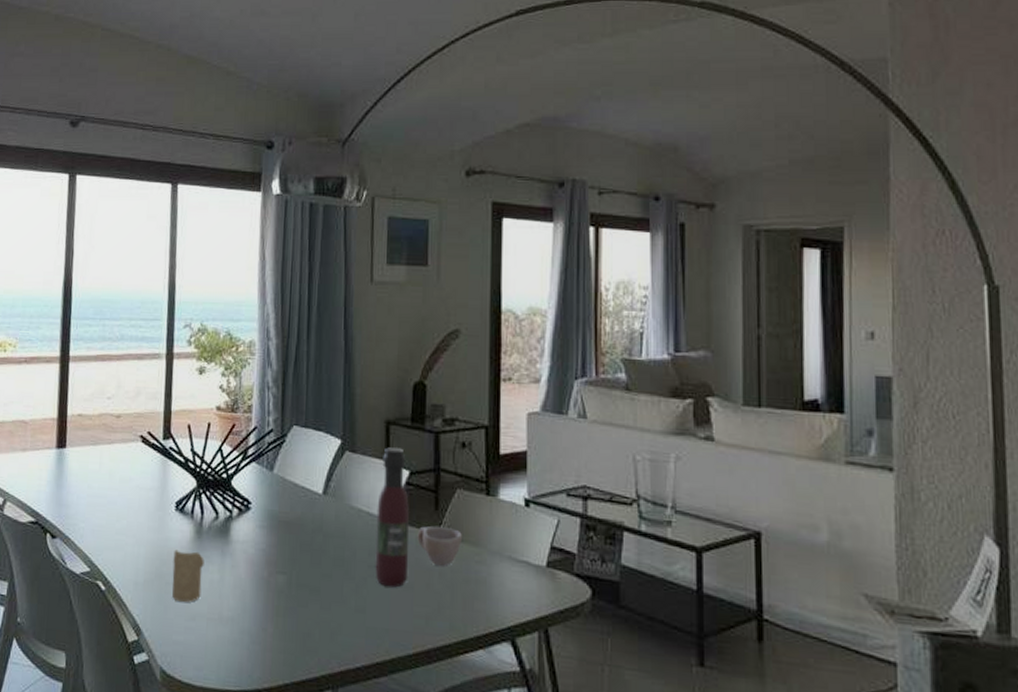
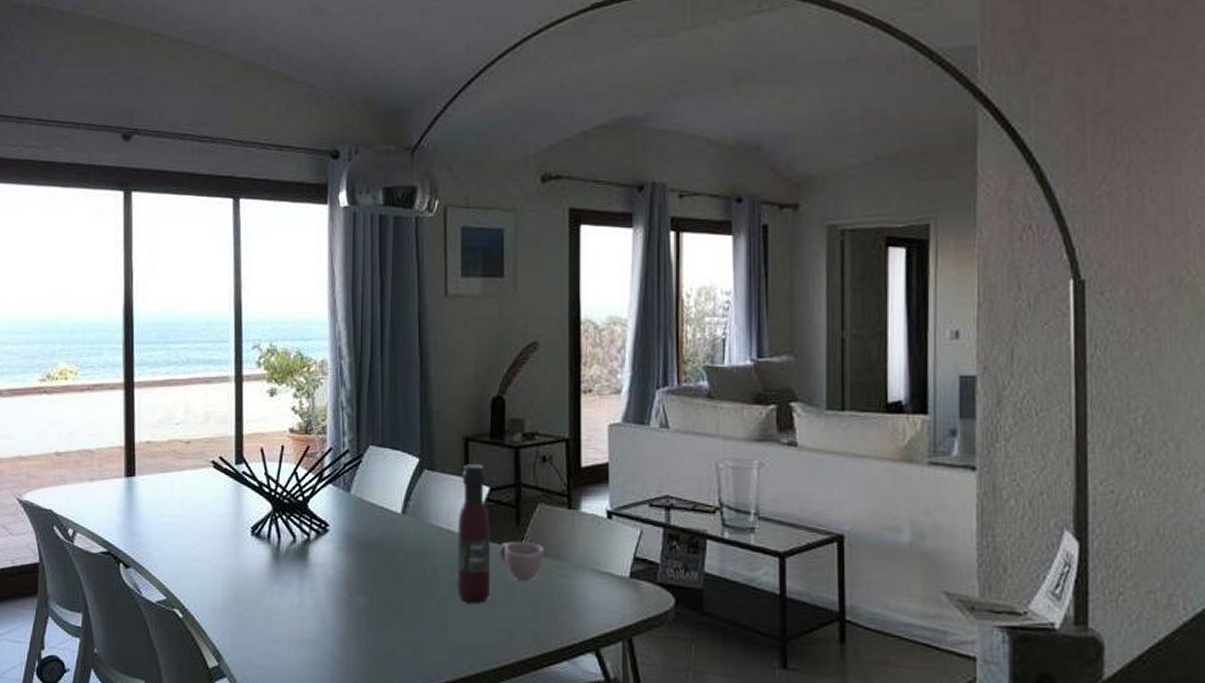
candle: present [171,549,204,602] -> none [251,574,283,626]

